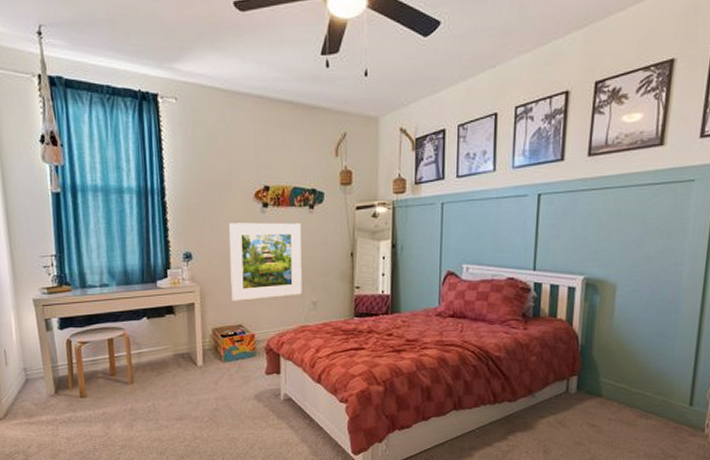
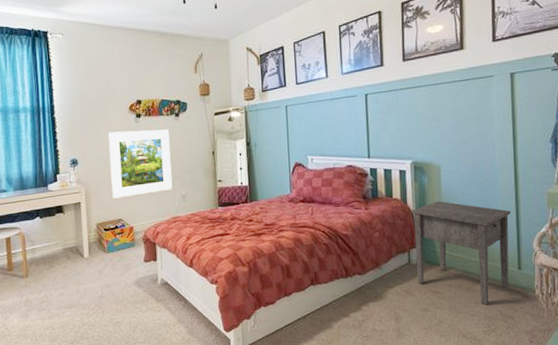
nightstand: none [573,325,690,442] -> present [411,201,511,306]

